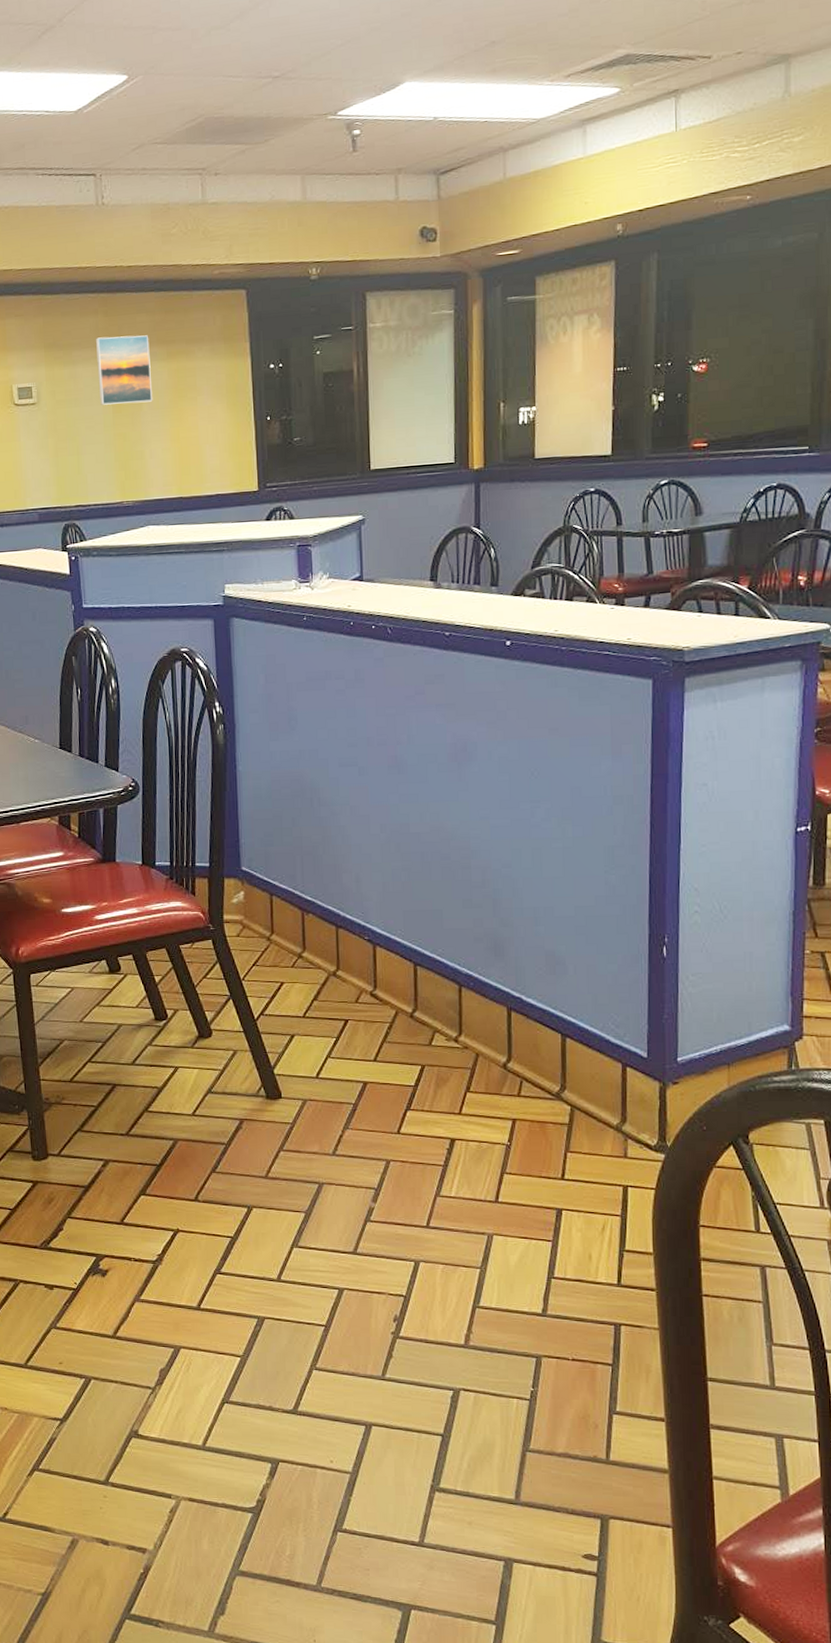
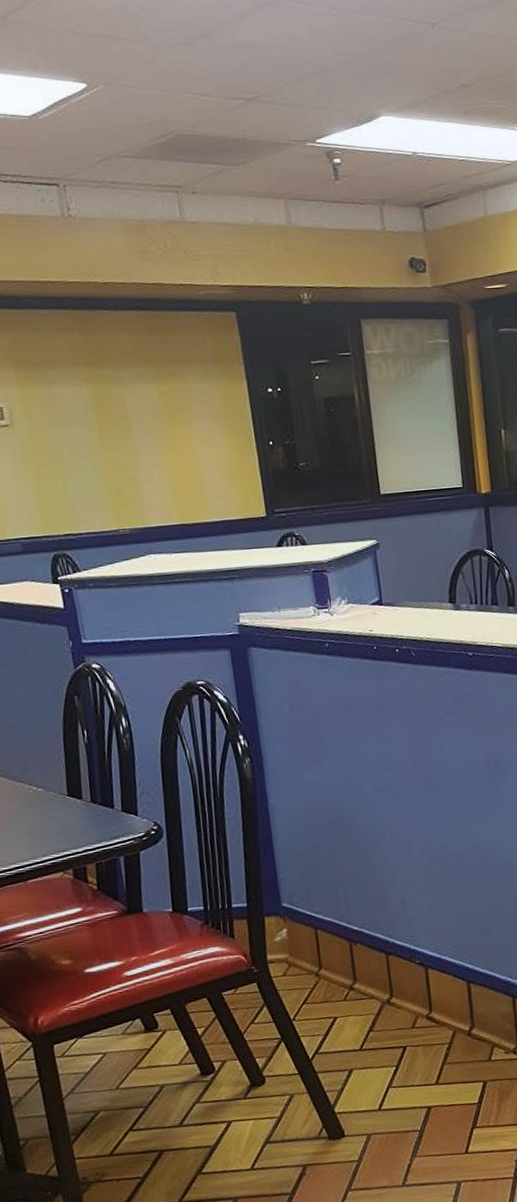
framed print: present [95,335,153,405] -> none [72,355,144,428]

